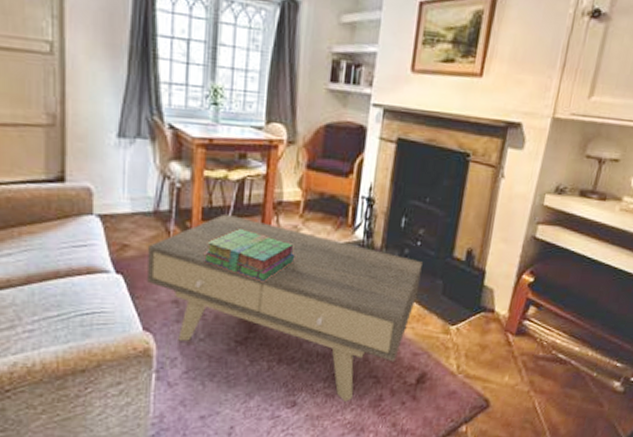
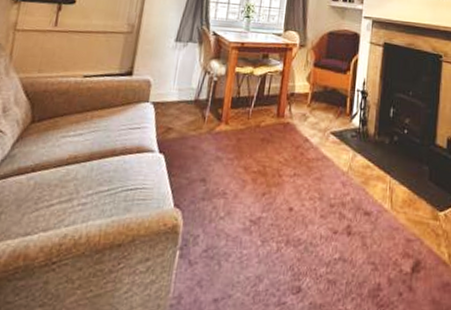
coffee table: present [147,213,424,402] -> none [183,103,411,290]
stack of books: present [202,229,295,281] -> none [228,116,304,163]

